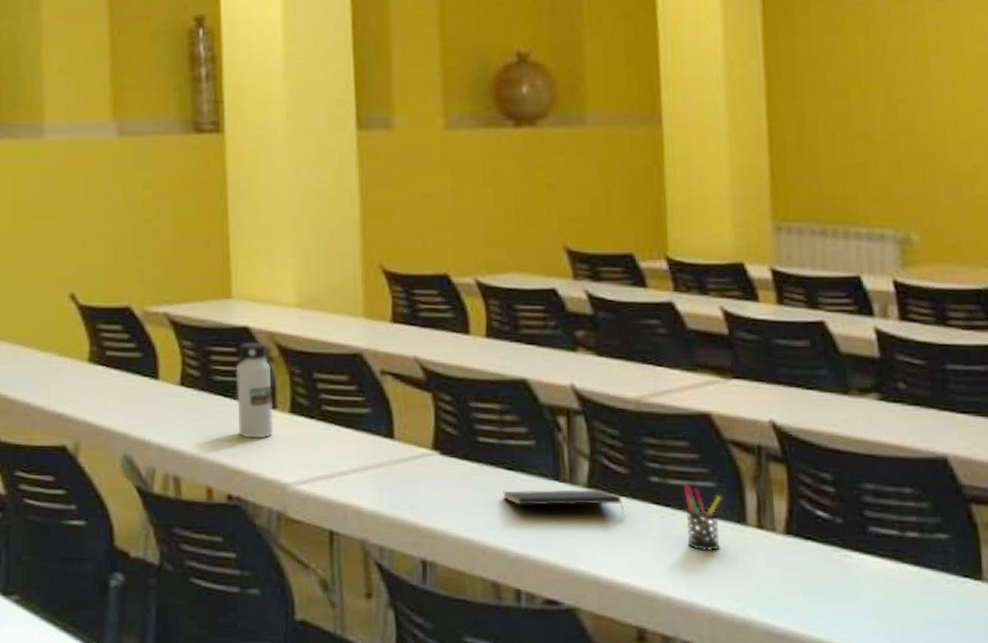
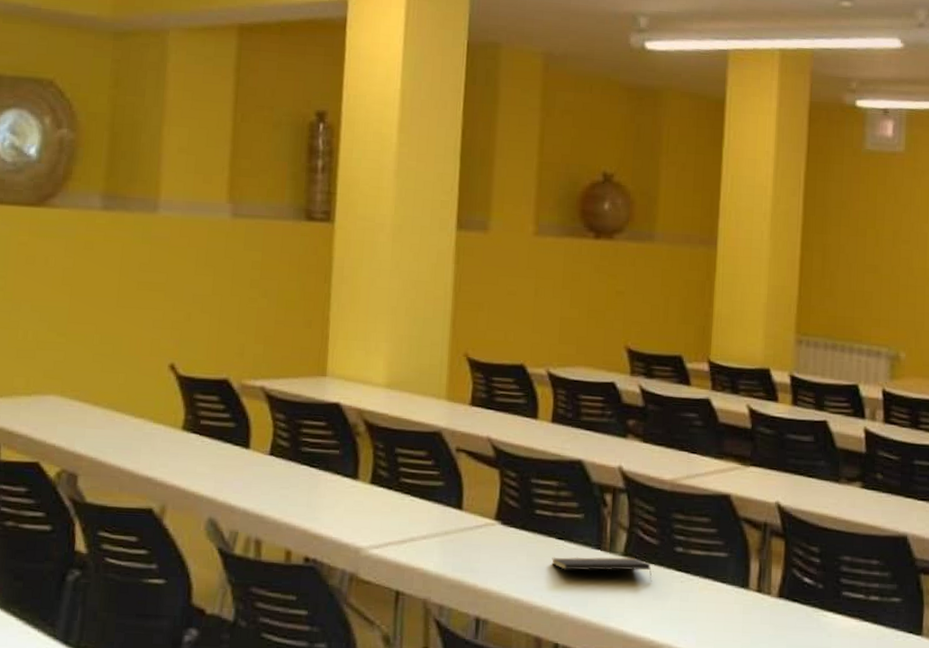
water bottle: present [235,342,274,439] -> none [321,417,356,507]
pen holder: present [683,482,722,552] -> none [700,553,731,612]

